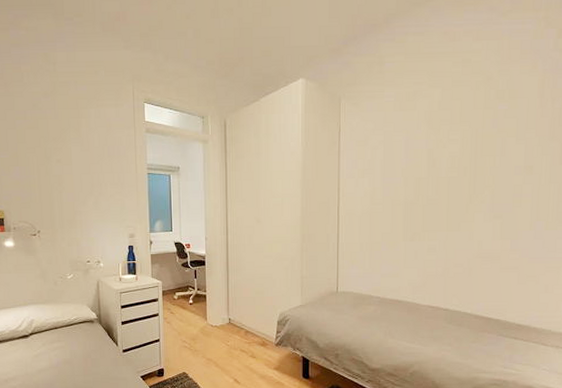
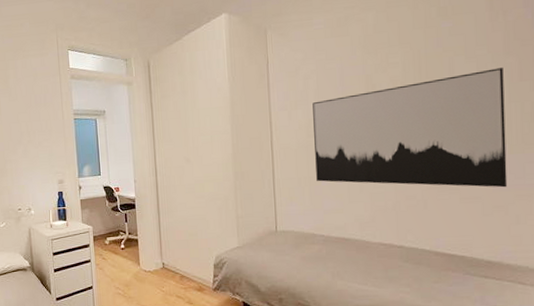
wall art: none [377,151,547,260] -> present [312,68,508,188]

